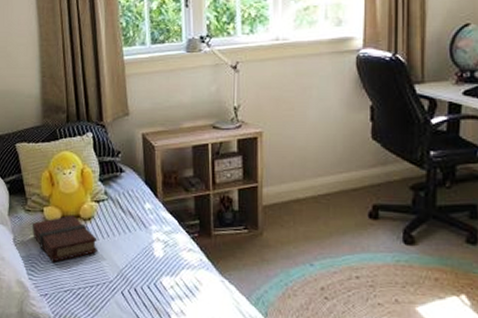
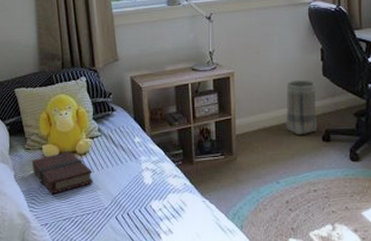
basket: none [324,143,363,210] -> present [286,79,317,135]

